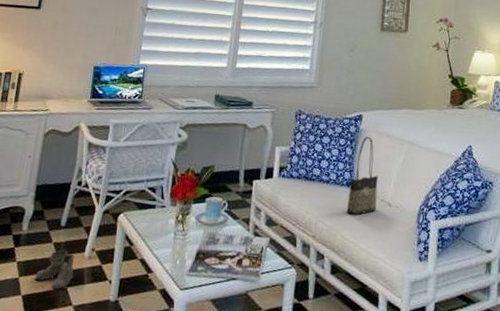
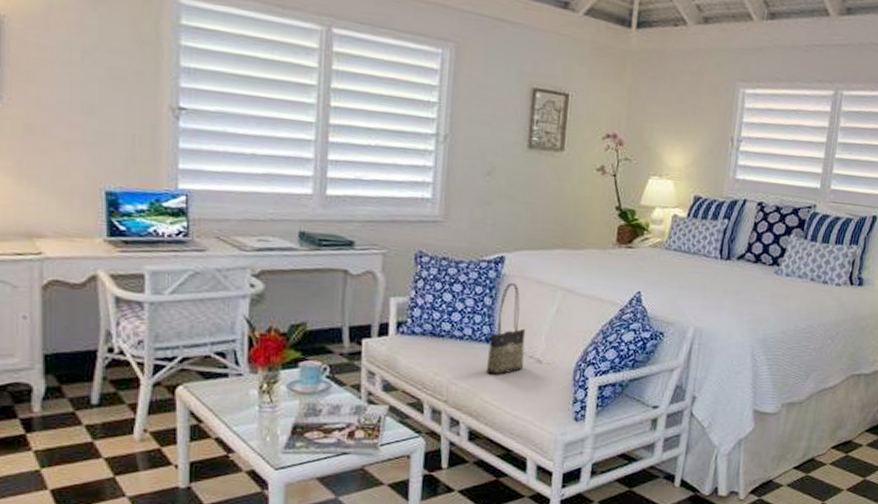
boots: present [35,250,74,290] -> none [65,433,122,480]

